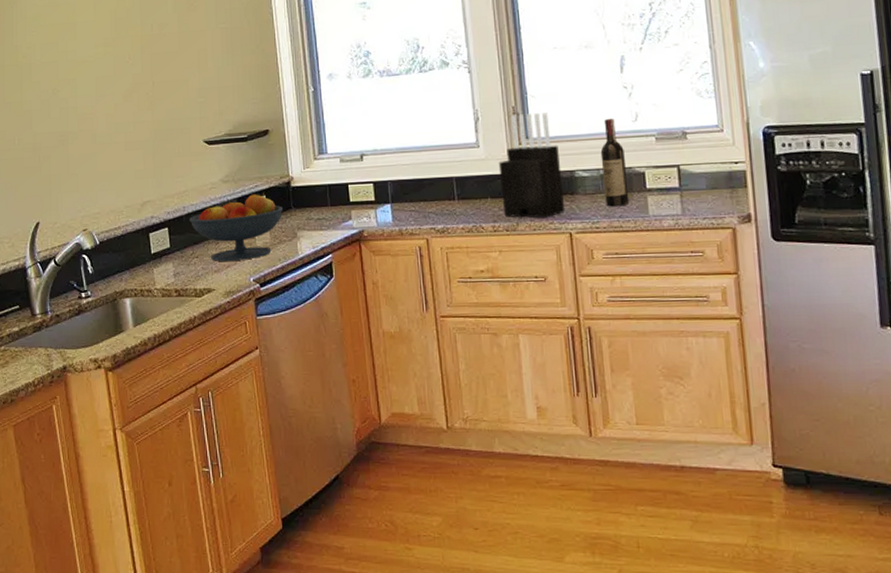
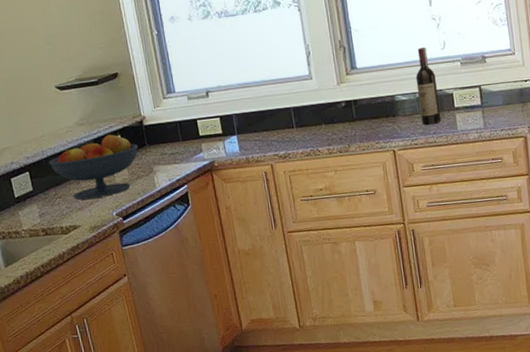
knife block: present [498,113,565,218] -> none [329,45,388,140]

